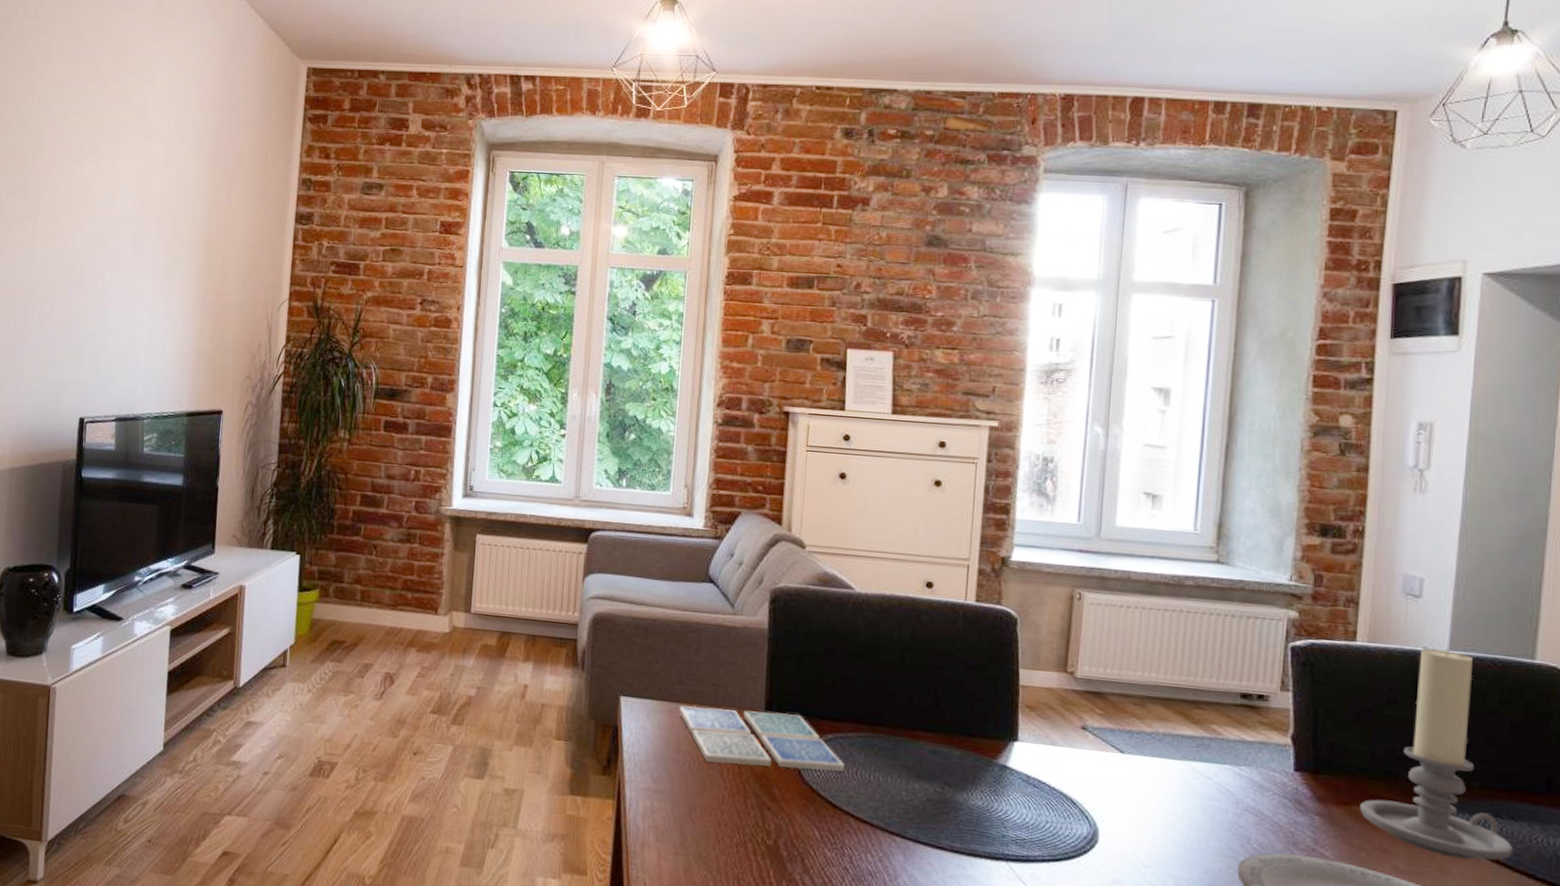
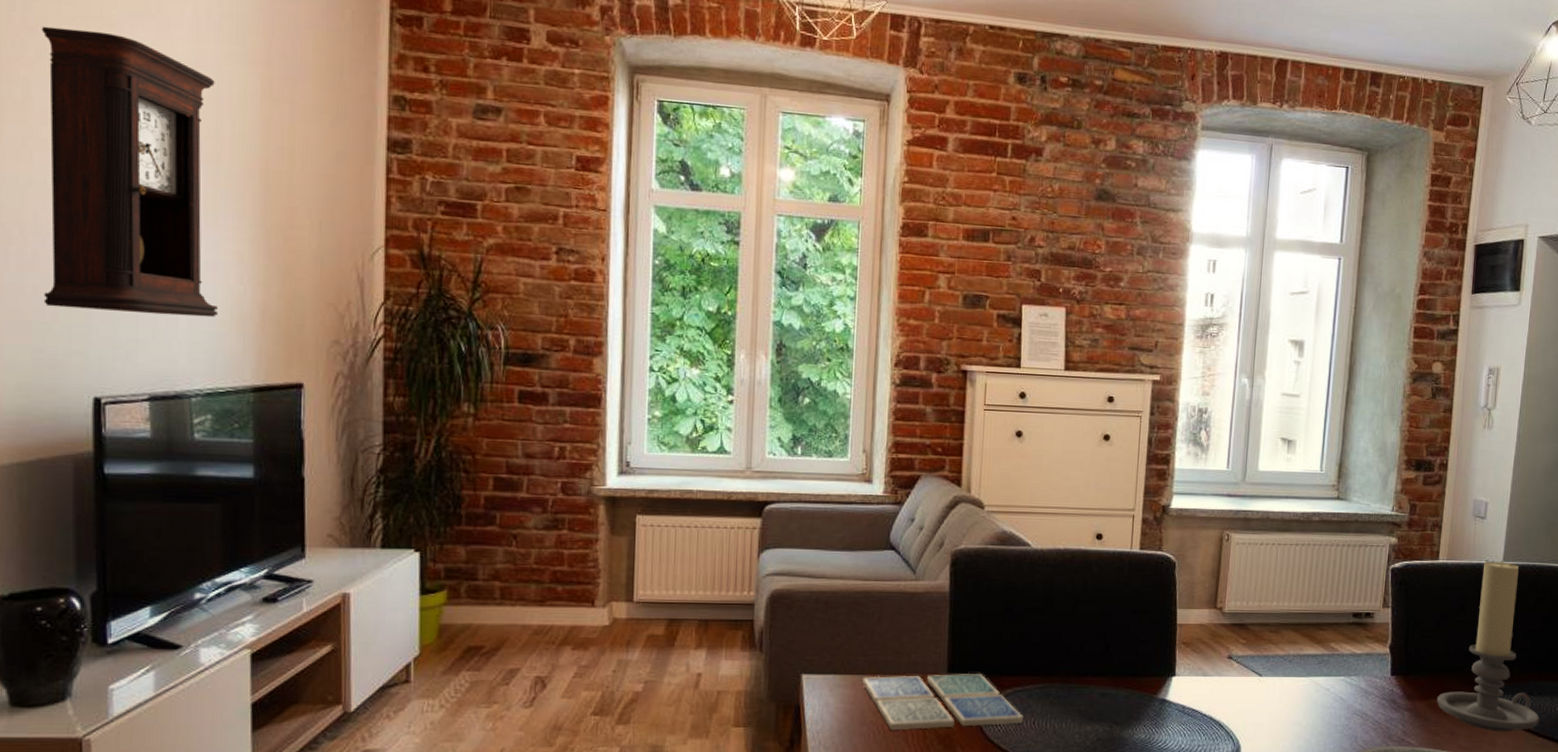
pendulum clock: none [53,140,178,357] -> present [41,26,217,318]

